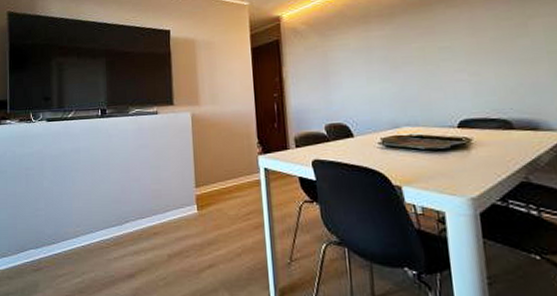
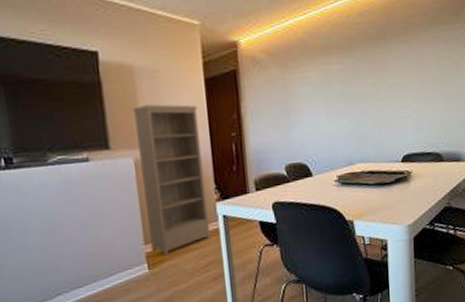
bookshelf: none [192,69,252,199] -> present [132,104,210,256]

